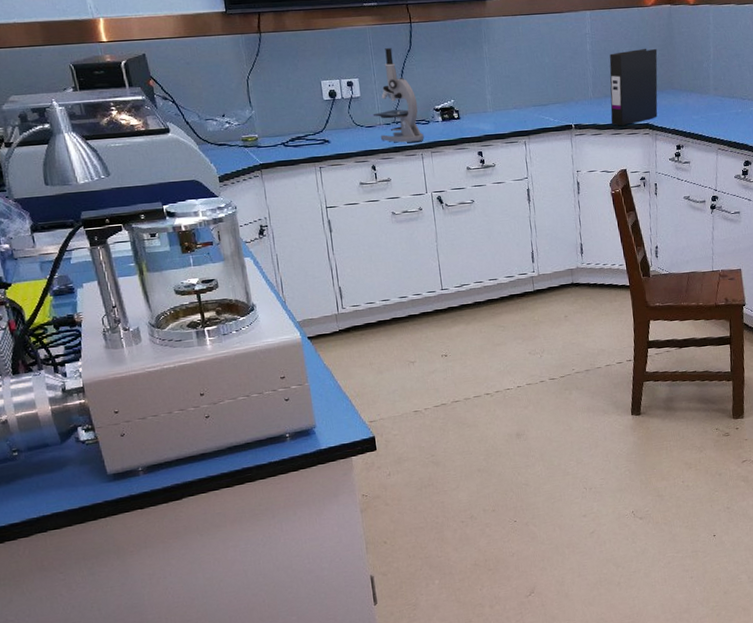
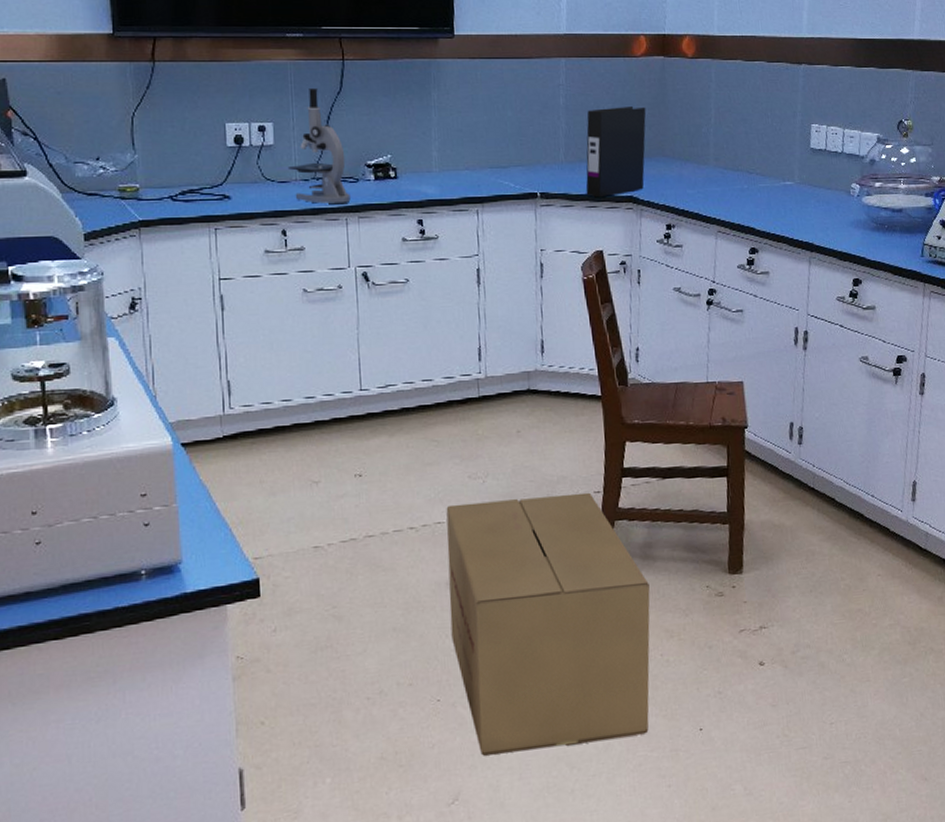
box: none [513,361,675,561] -> present [446,492,650,756]

